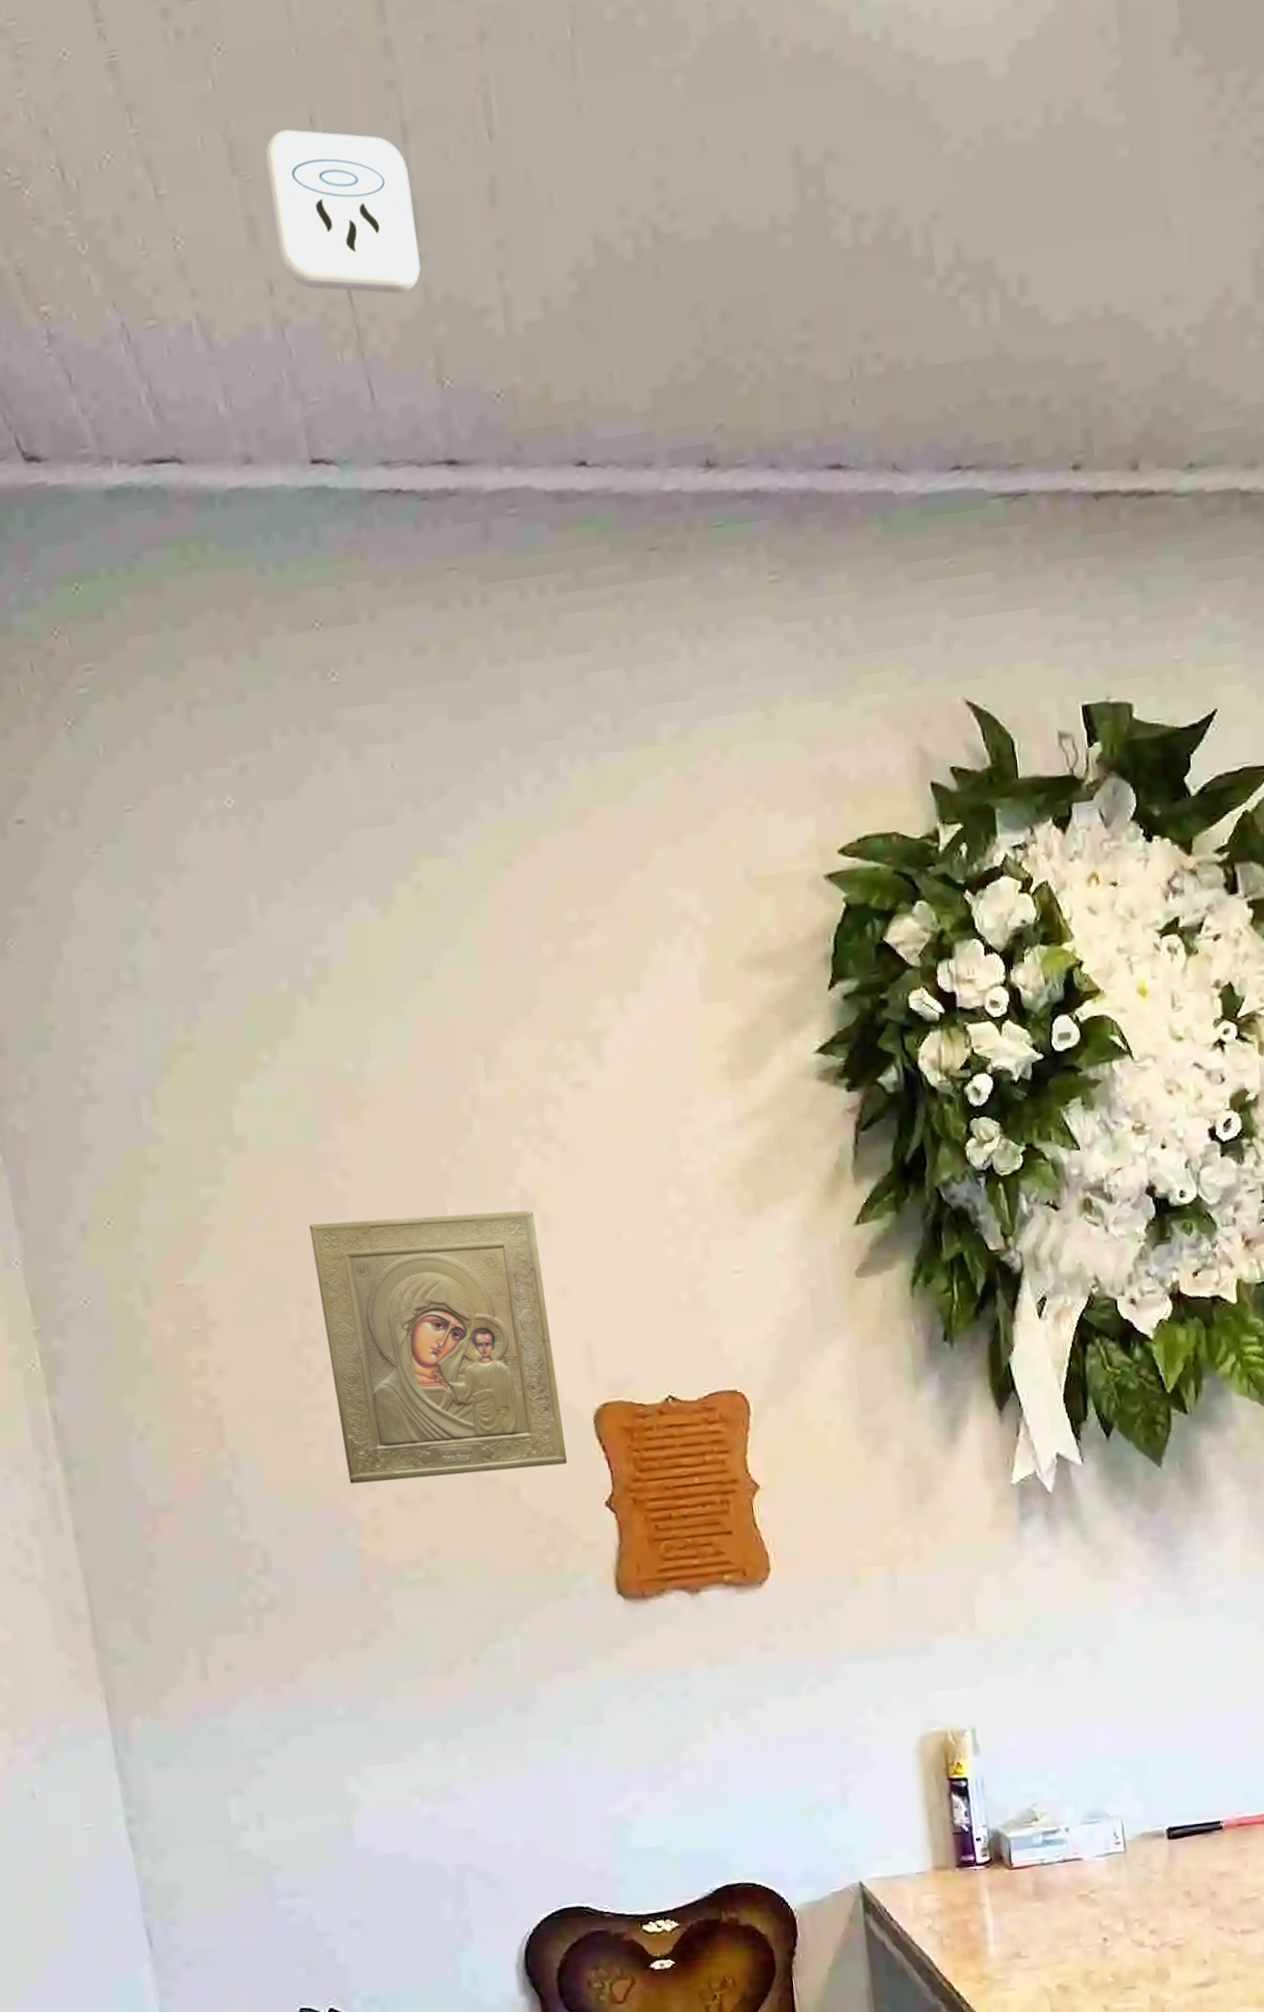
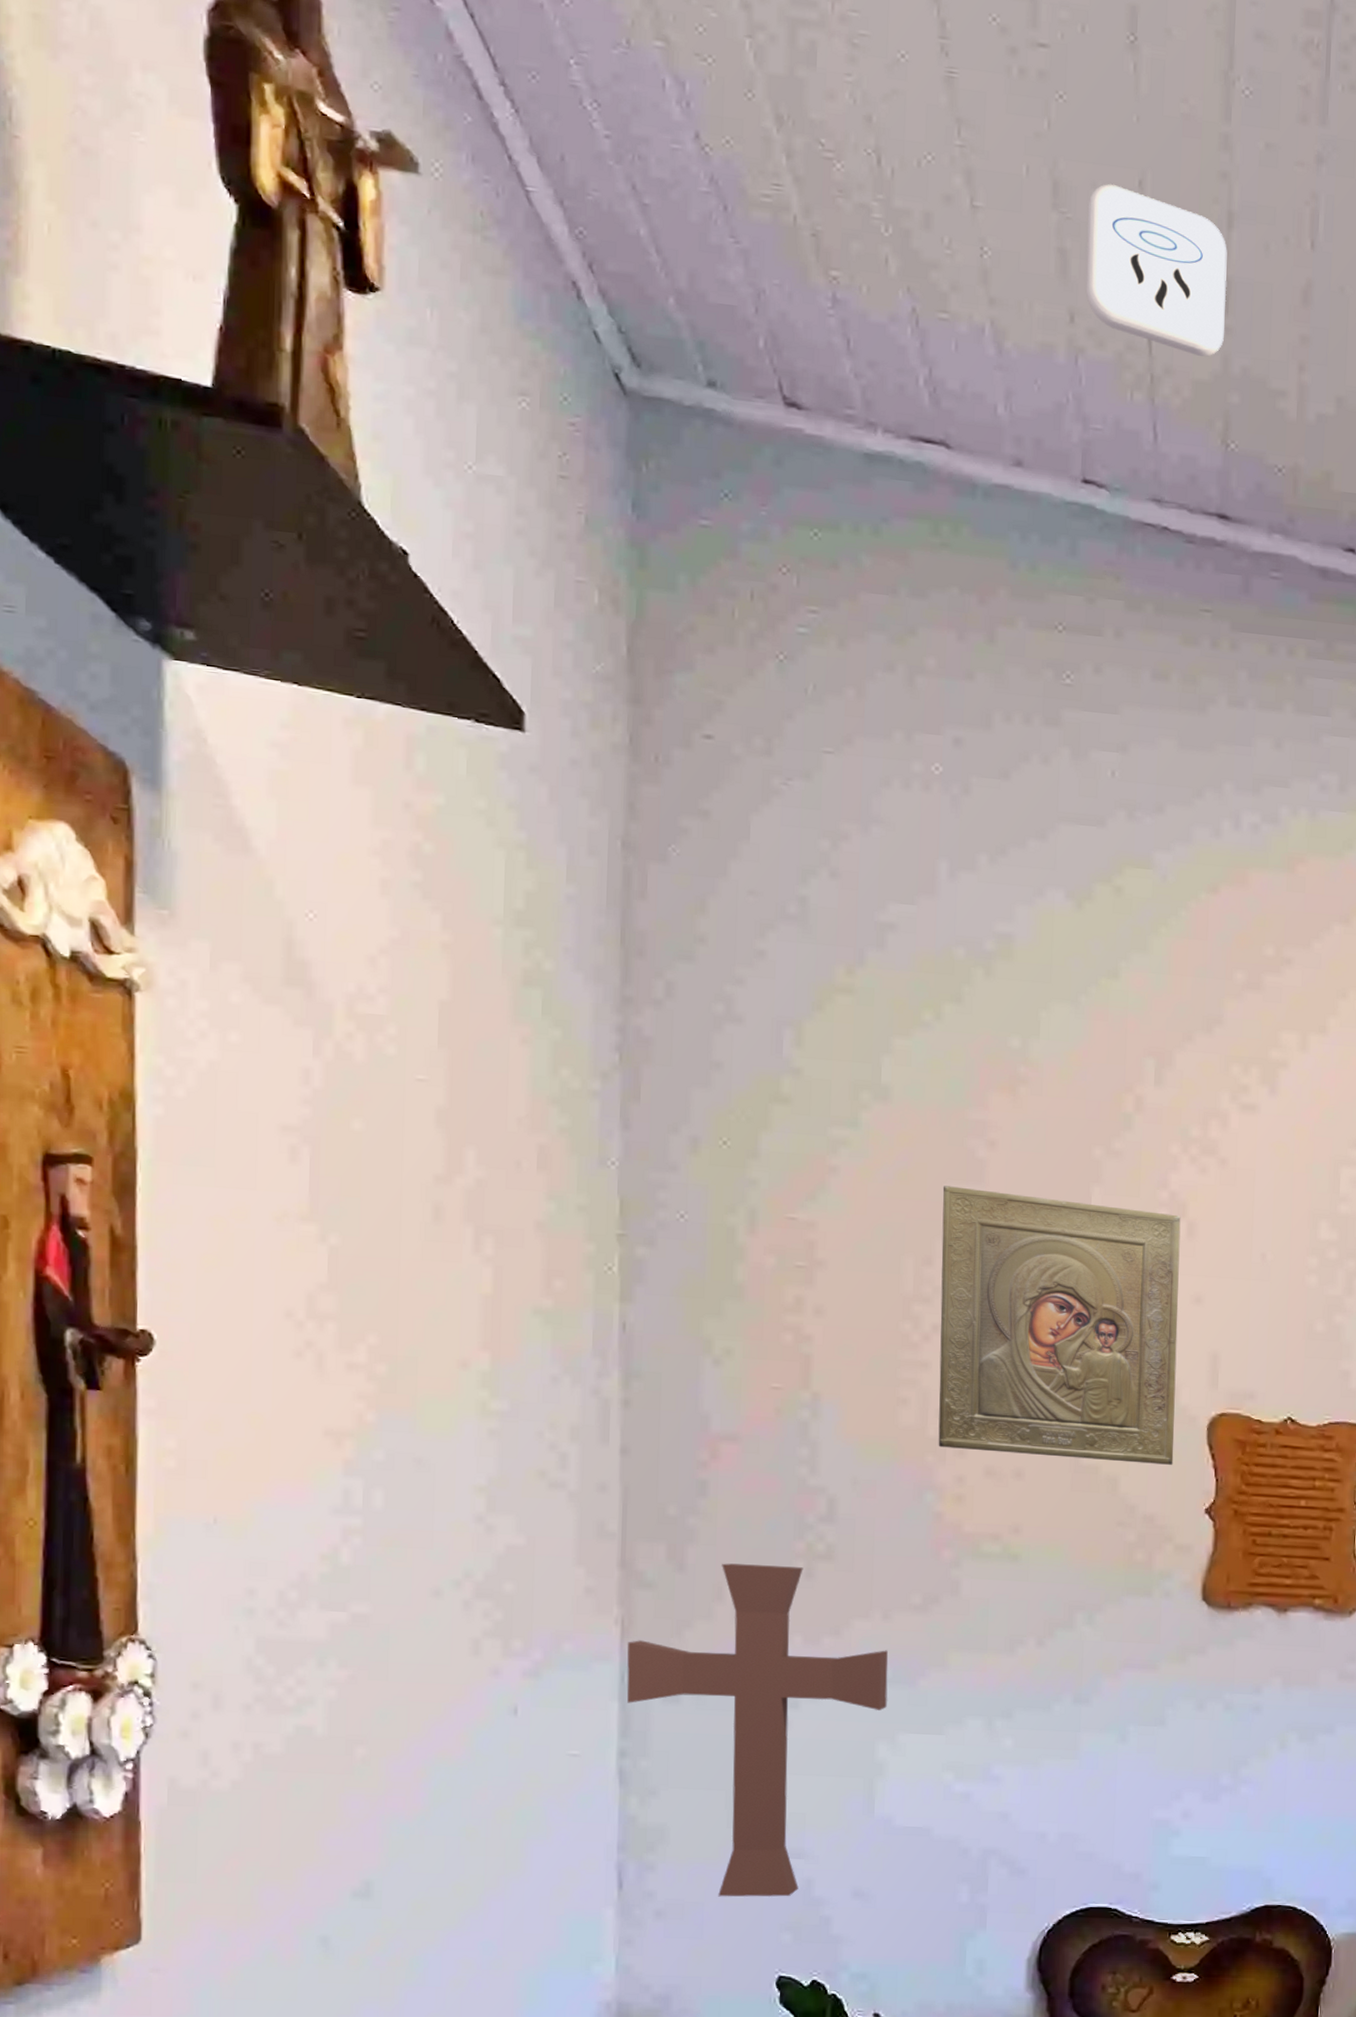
decorative cross: none [115,1621,349,1942] -> present [626,1563,888,1898]

